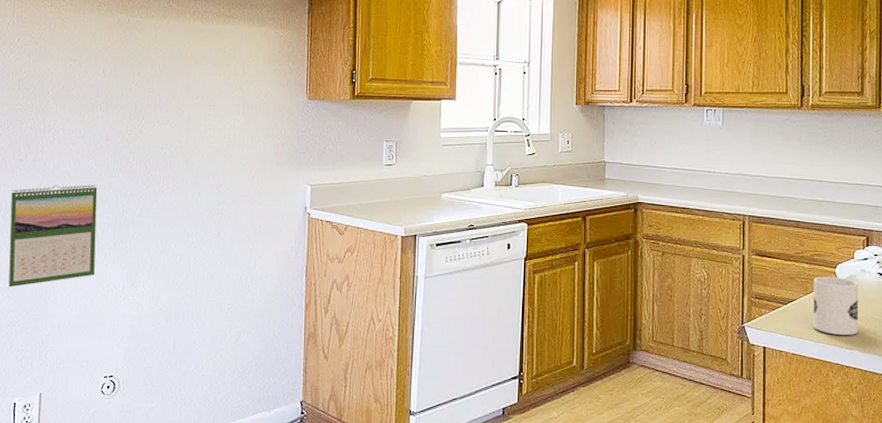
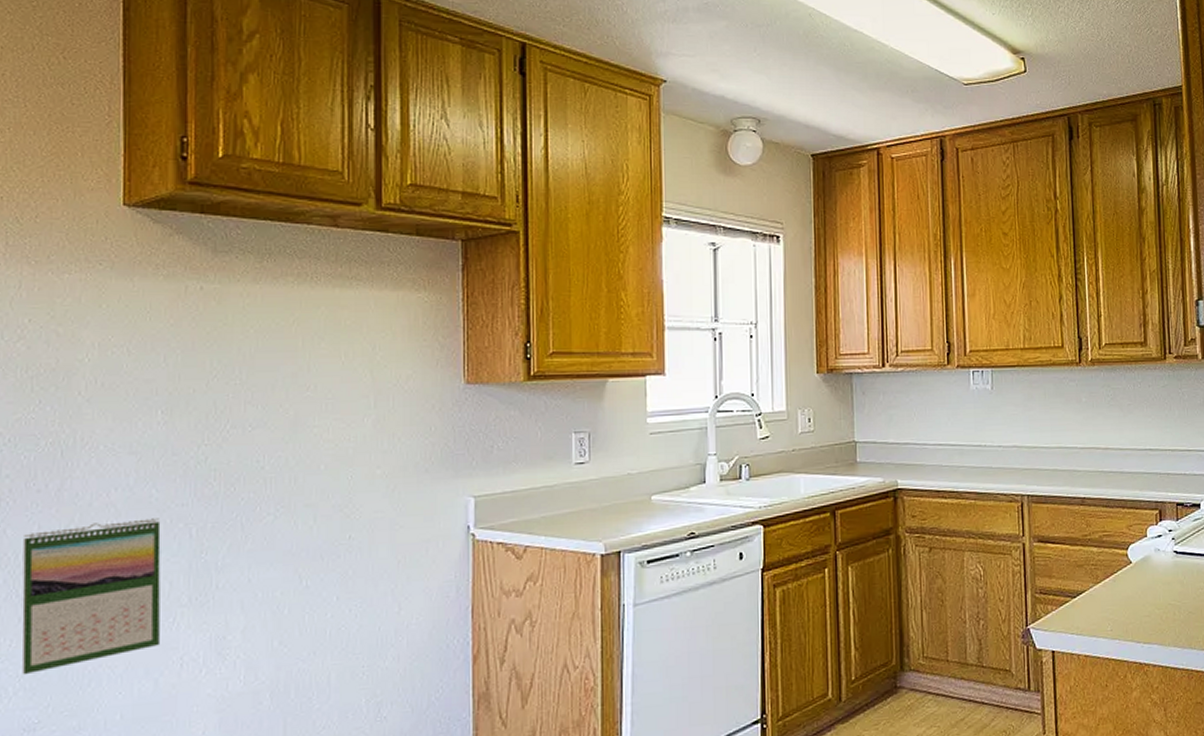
mug: present [814,276,859,335] -> none [1104,559,1157,628]

